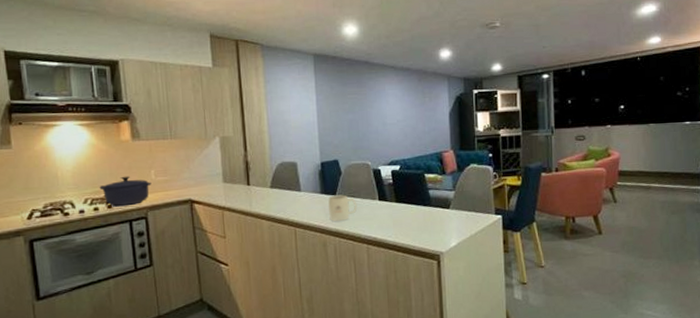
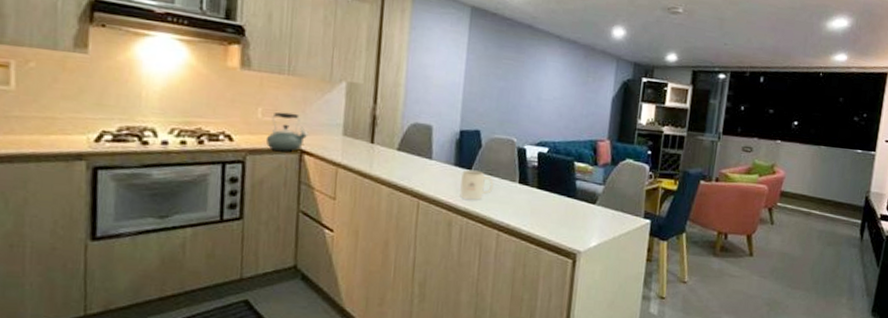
cooking pot: present [99,176,152,207] -> none [191,108,256,145]
kettle: none [161,170,195,205] -> present [265,112,309,152]

